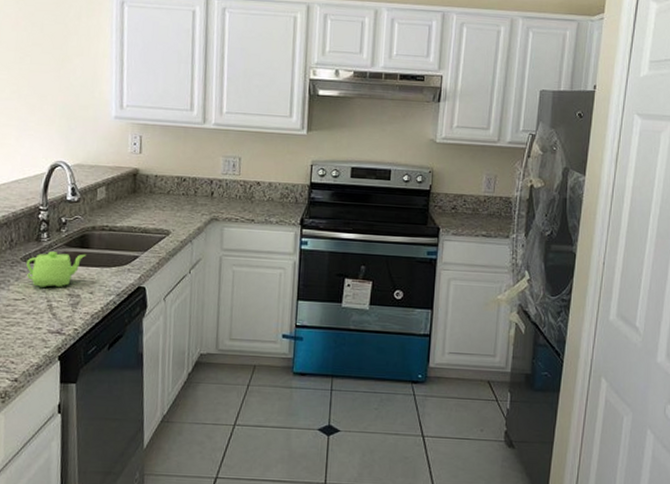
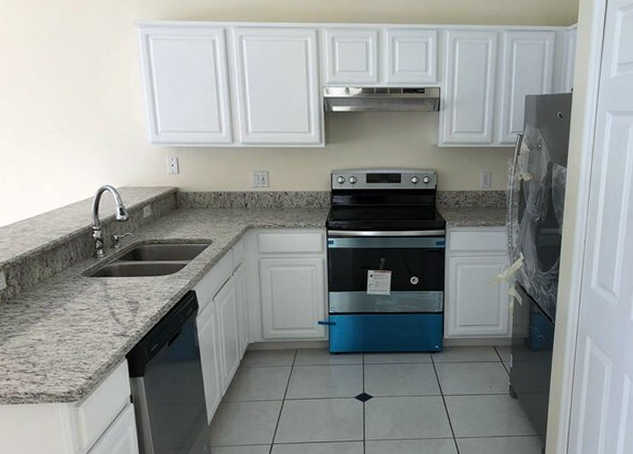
teapot: present [26,251,87,287] -> none [87,265,140,297]

